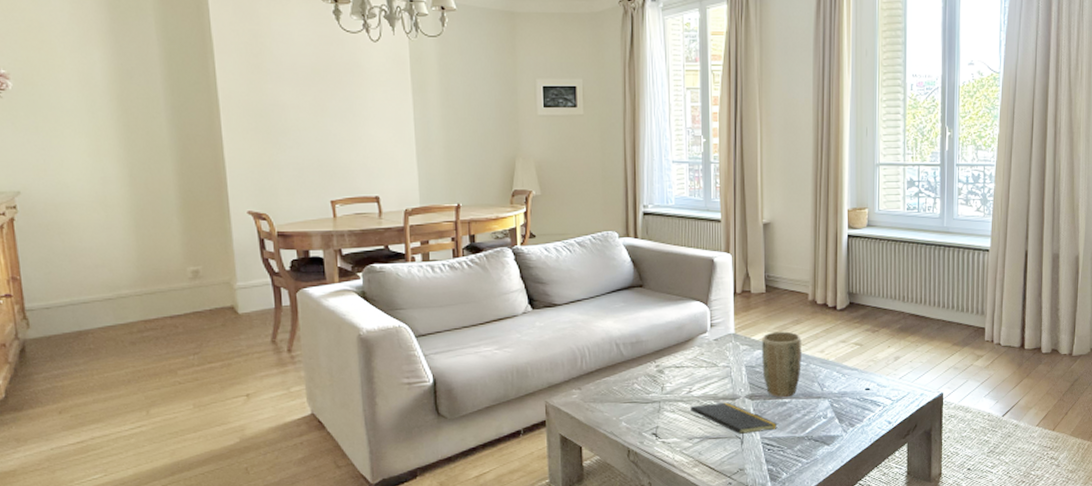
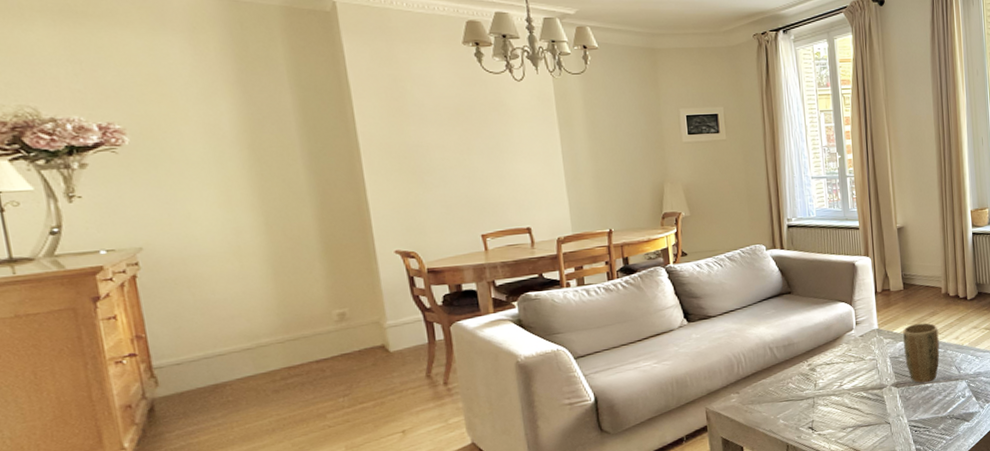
notepad: present [690,402,779,445] -> none [842,391,923,429]

